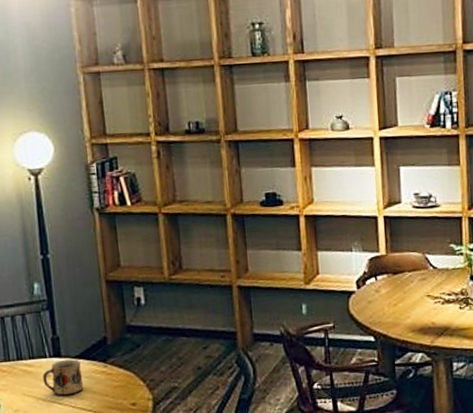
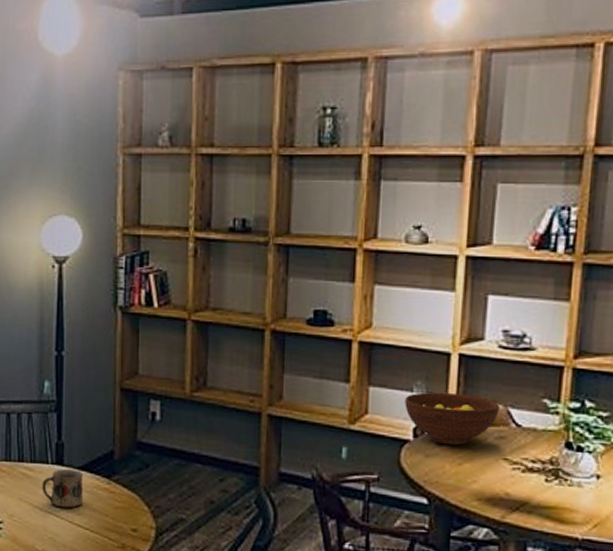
fruit bowl: none [347,248,420,291] -> present [405,392,501,446]

